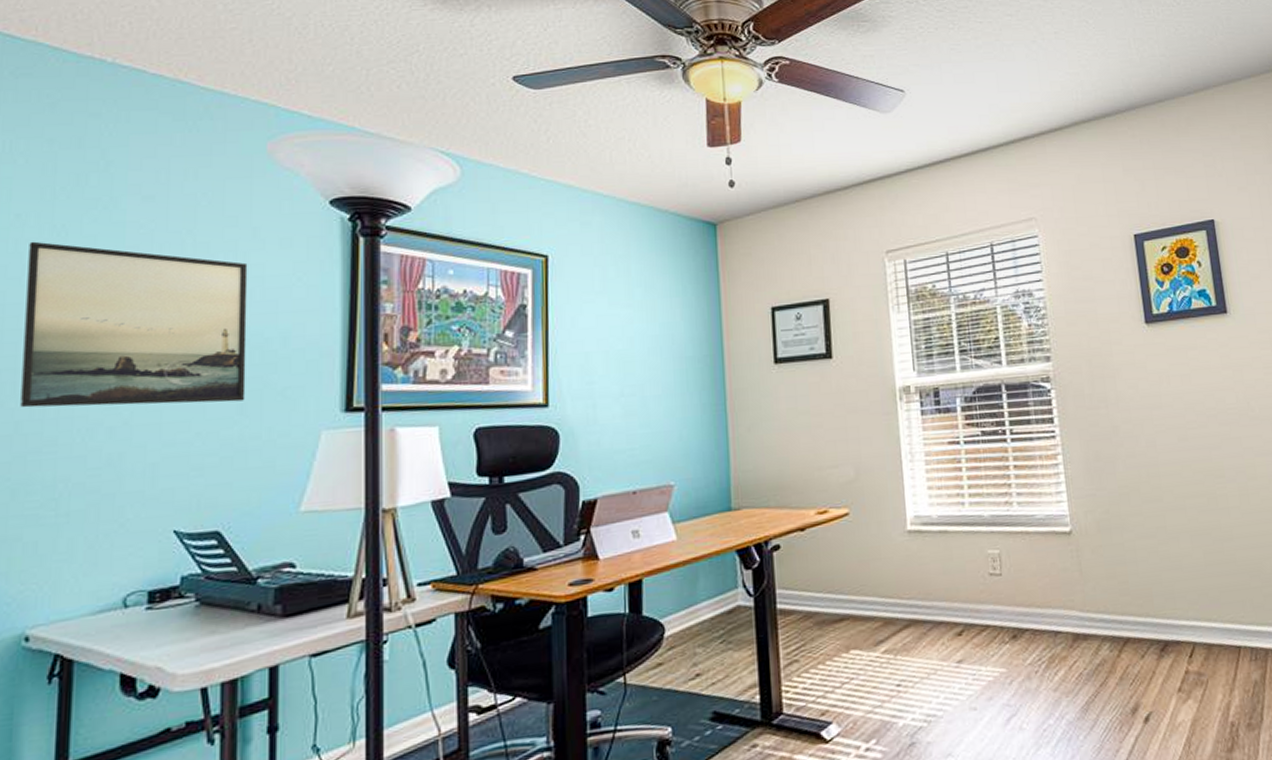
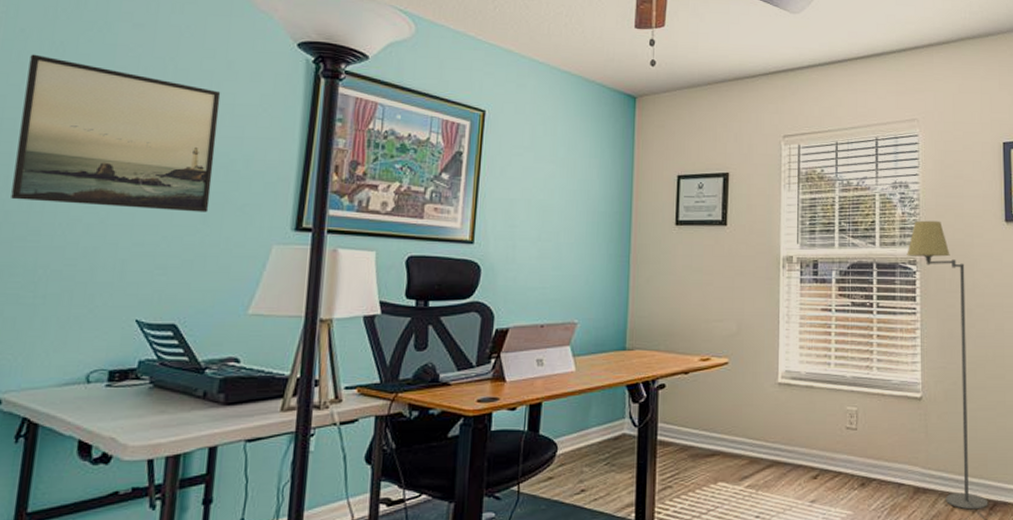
floor lamp: none [1038,330,1159,654] -> present [907,220,989,510]

